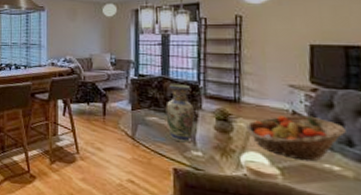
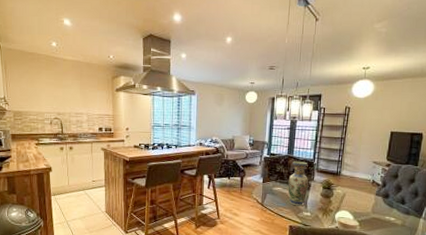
fruit basket: present [245,115,346,161] -> none [341,183,402,215]

